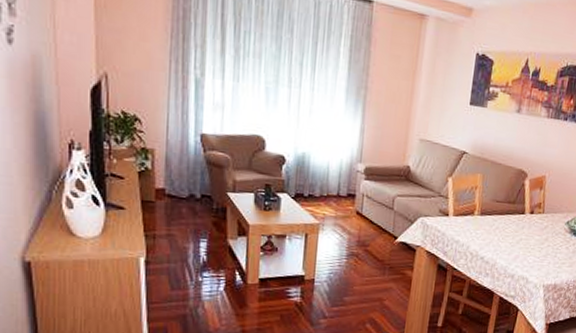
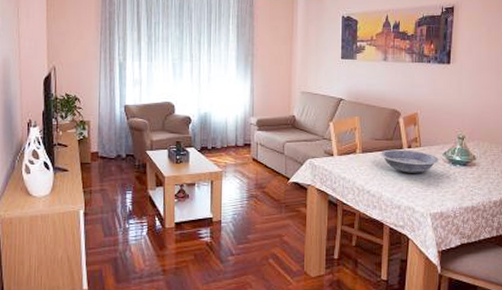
bowl: none [499,213,561,242] -> present [380,149,439,173]

